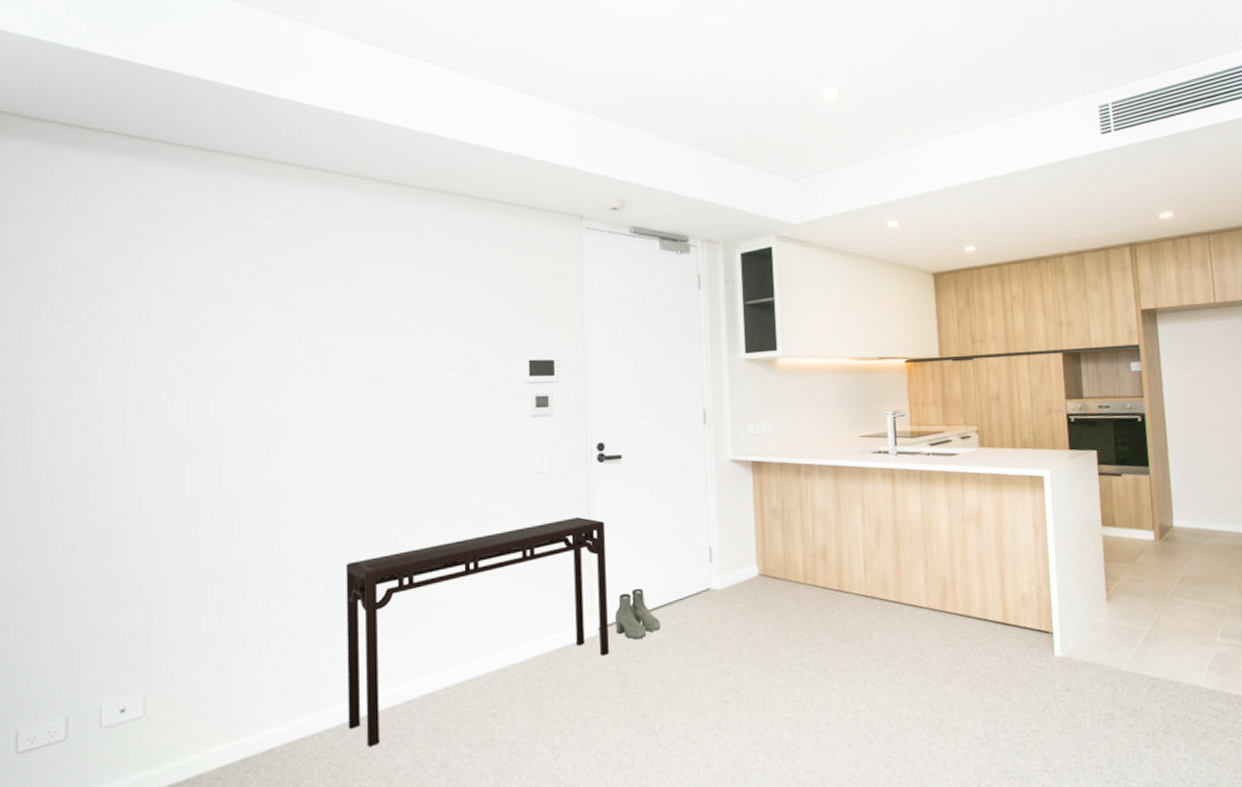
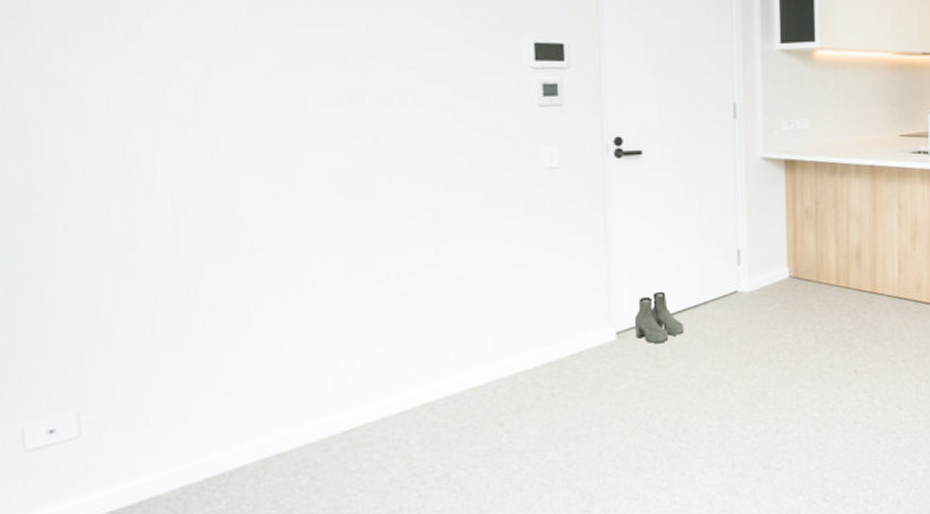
console table: present [346,517,609,746] -> none [321,217,628,460]

